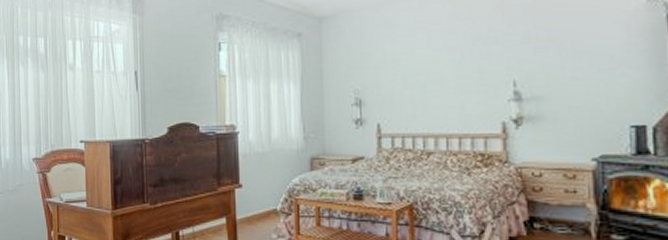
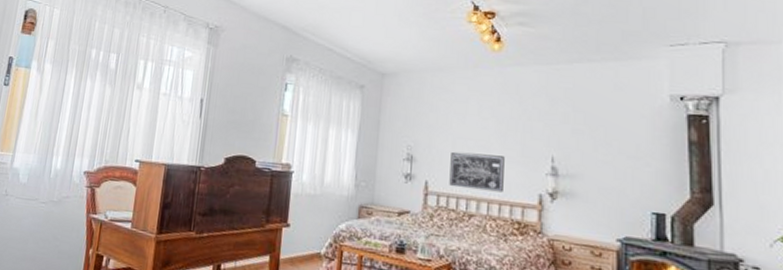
wall art: none [402,87,462,127] -> present [449,151,505,193]

